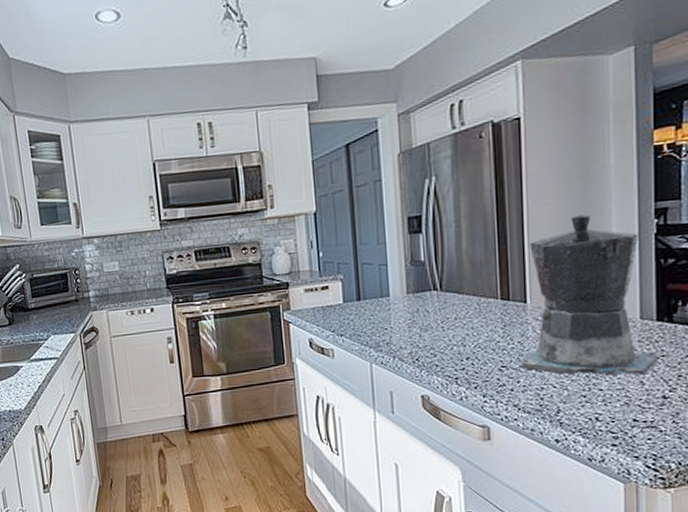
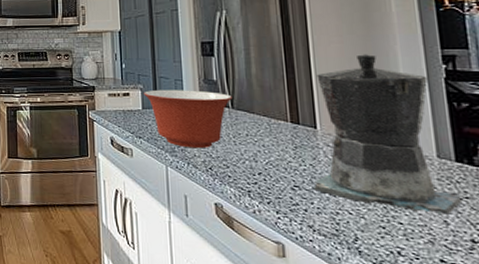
mixing bowl: none [344,274,441,340] -> present [143,89,232,149]

